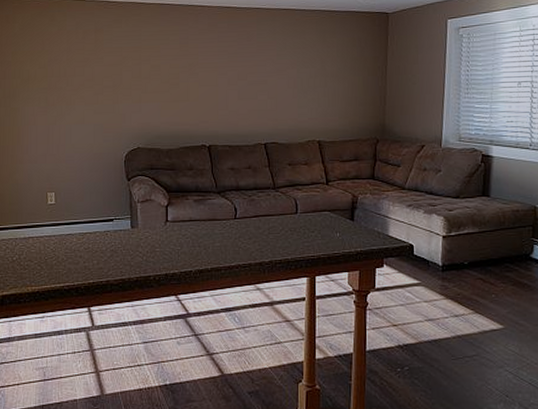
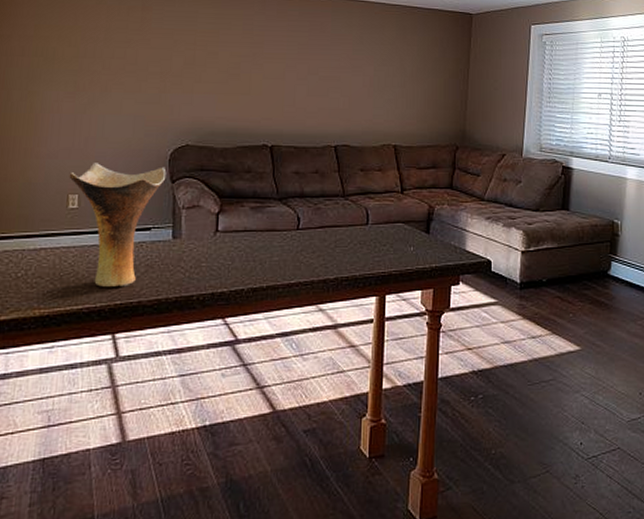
vase: none [46,166,123,268] -> present [69,163,167,287]

